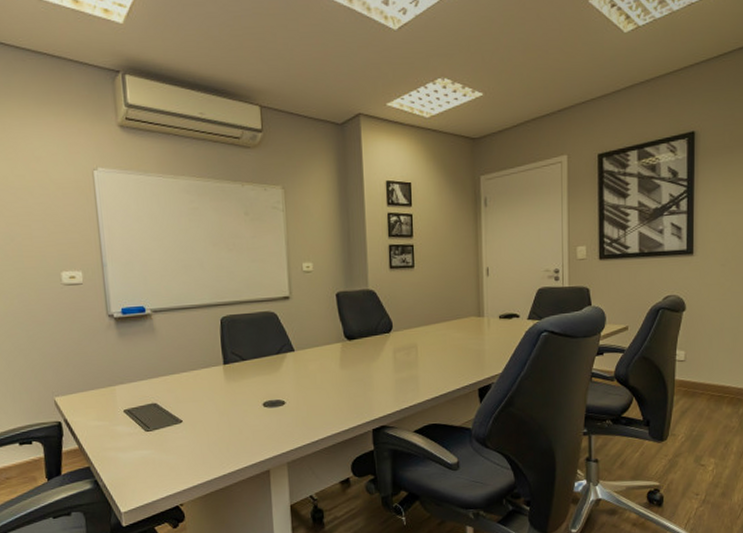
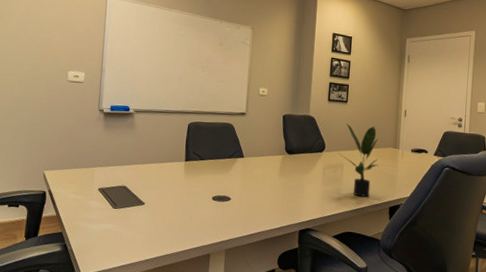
potted plant: none [409,292,461,381] -> present [338,123,379,197]

